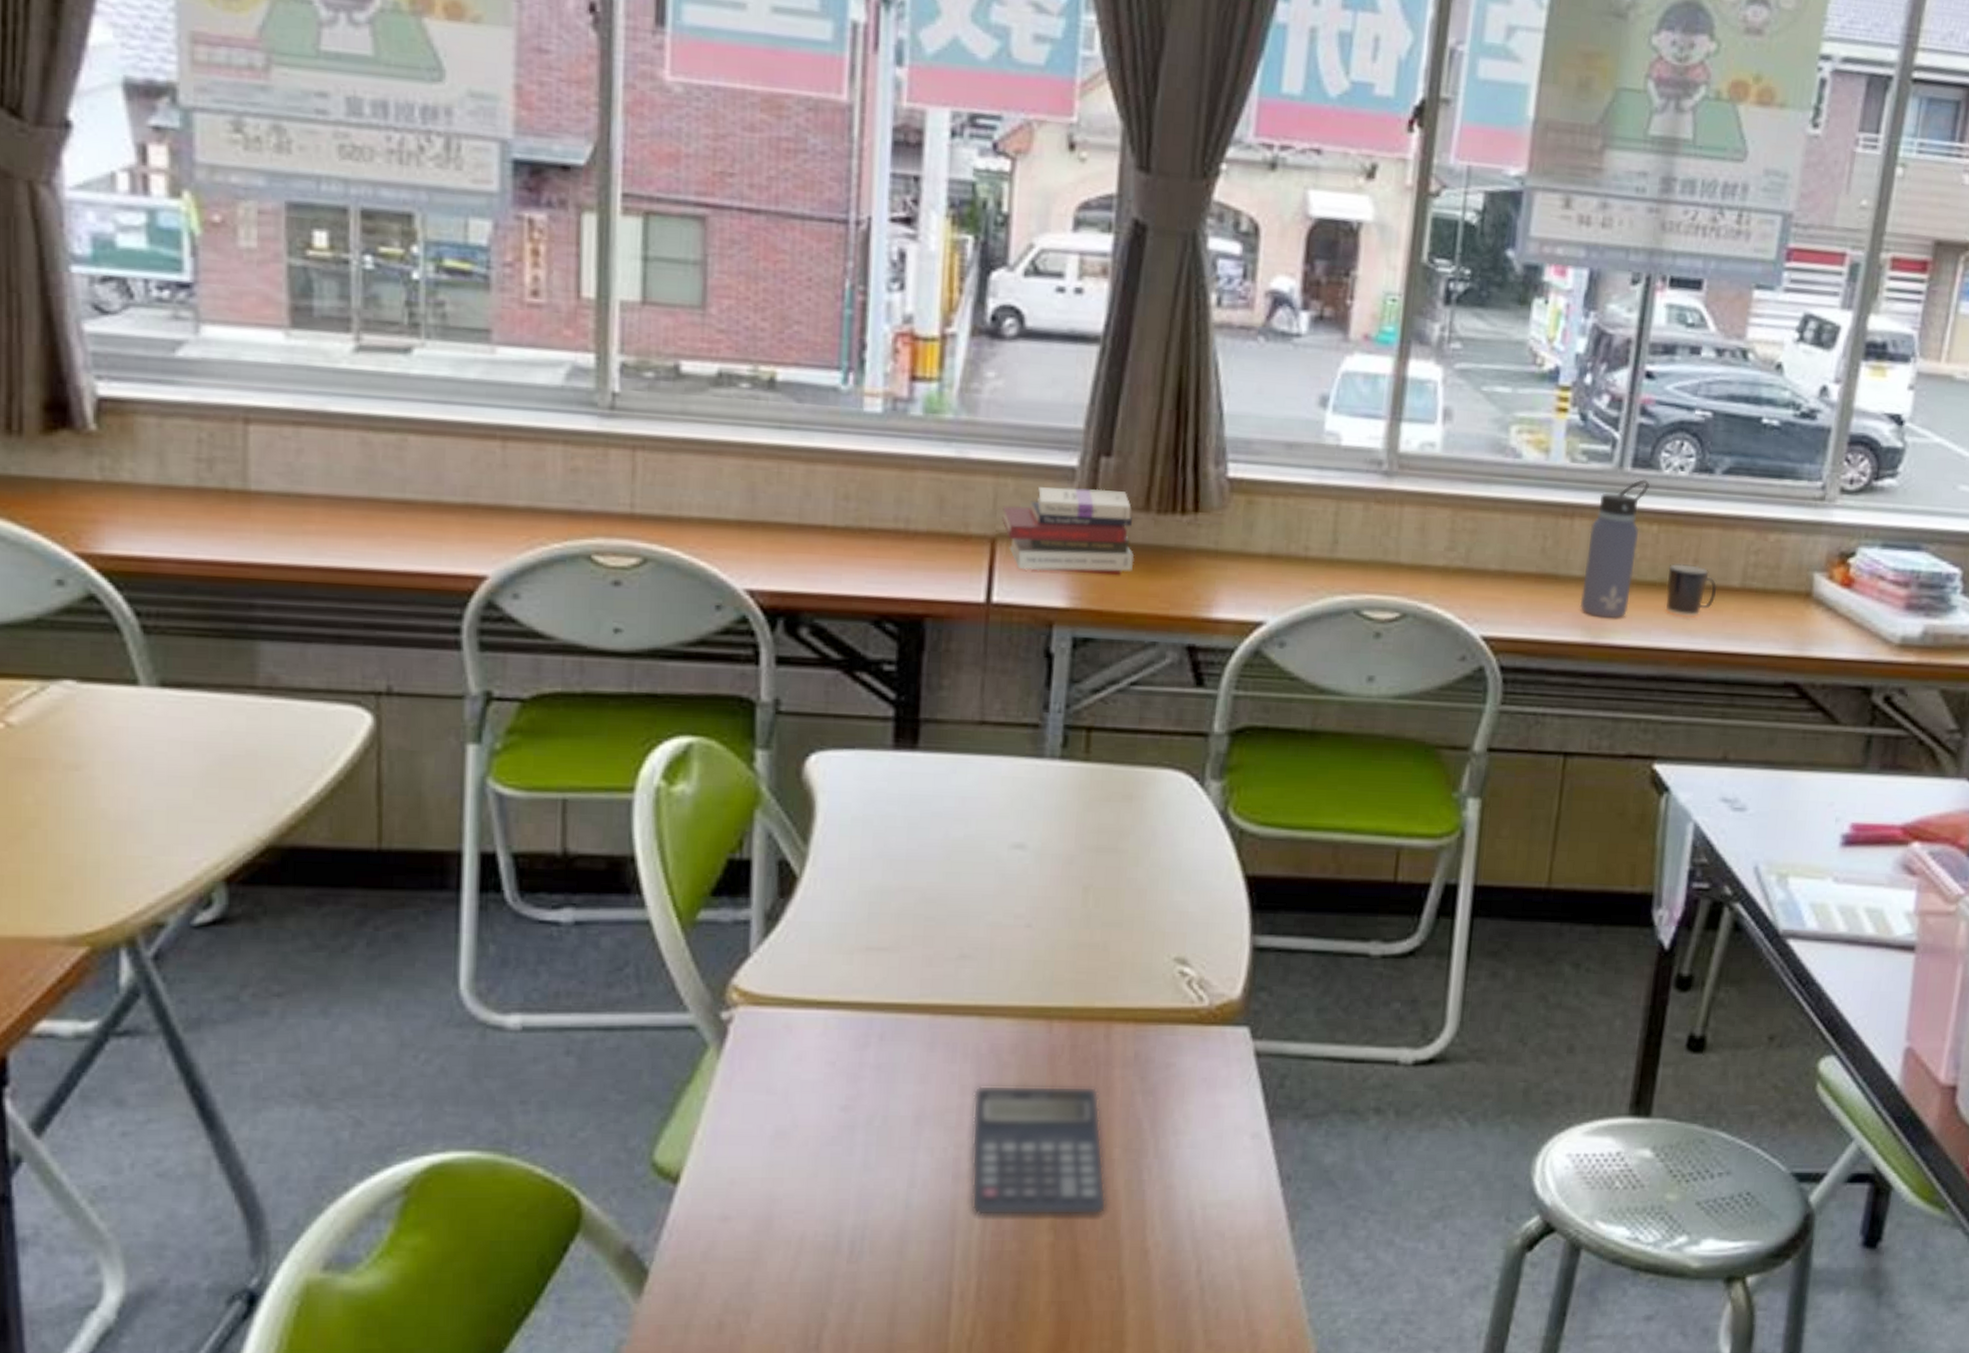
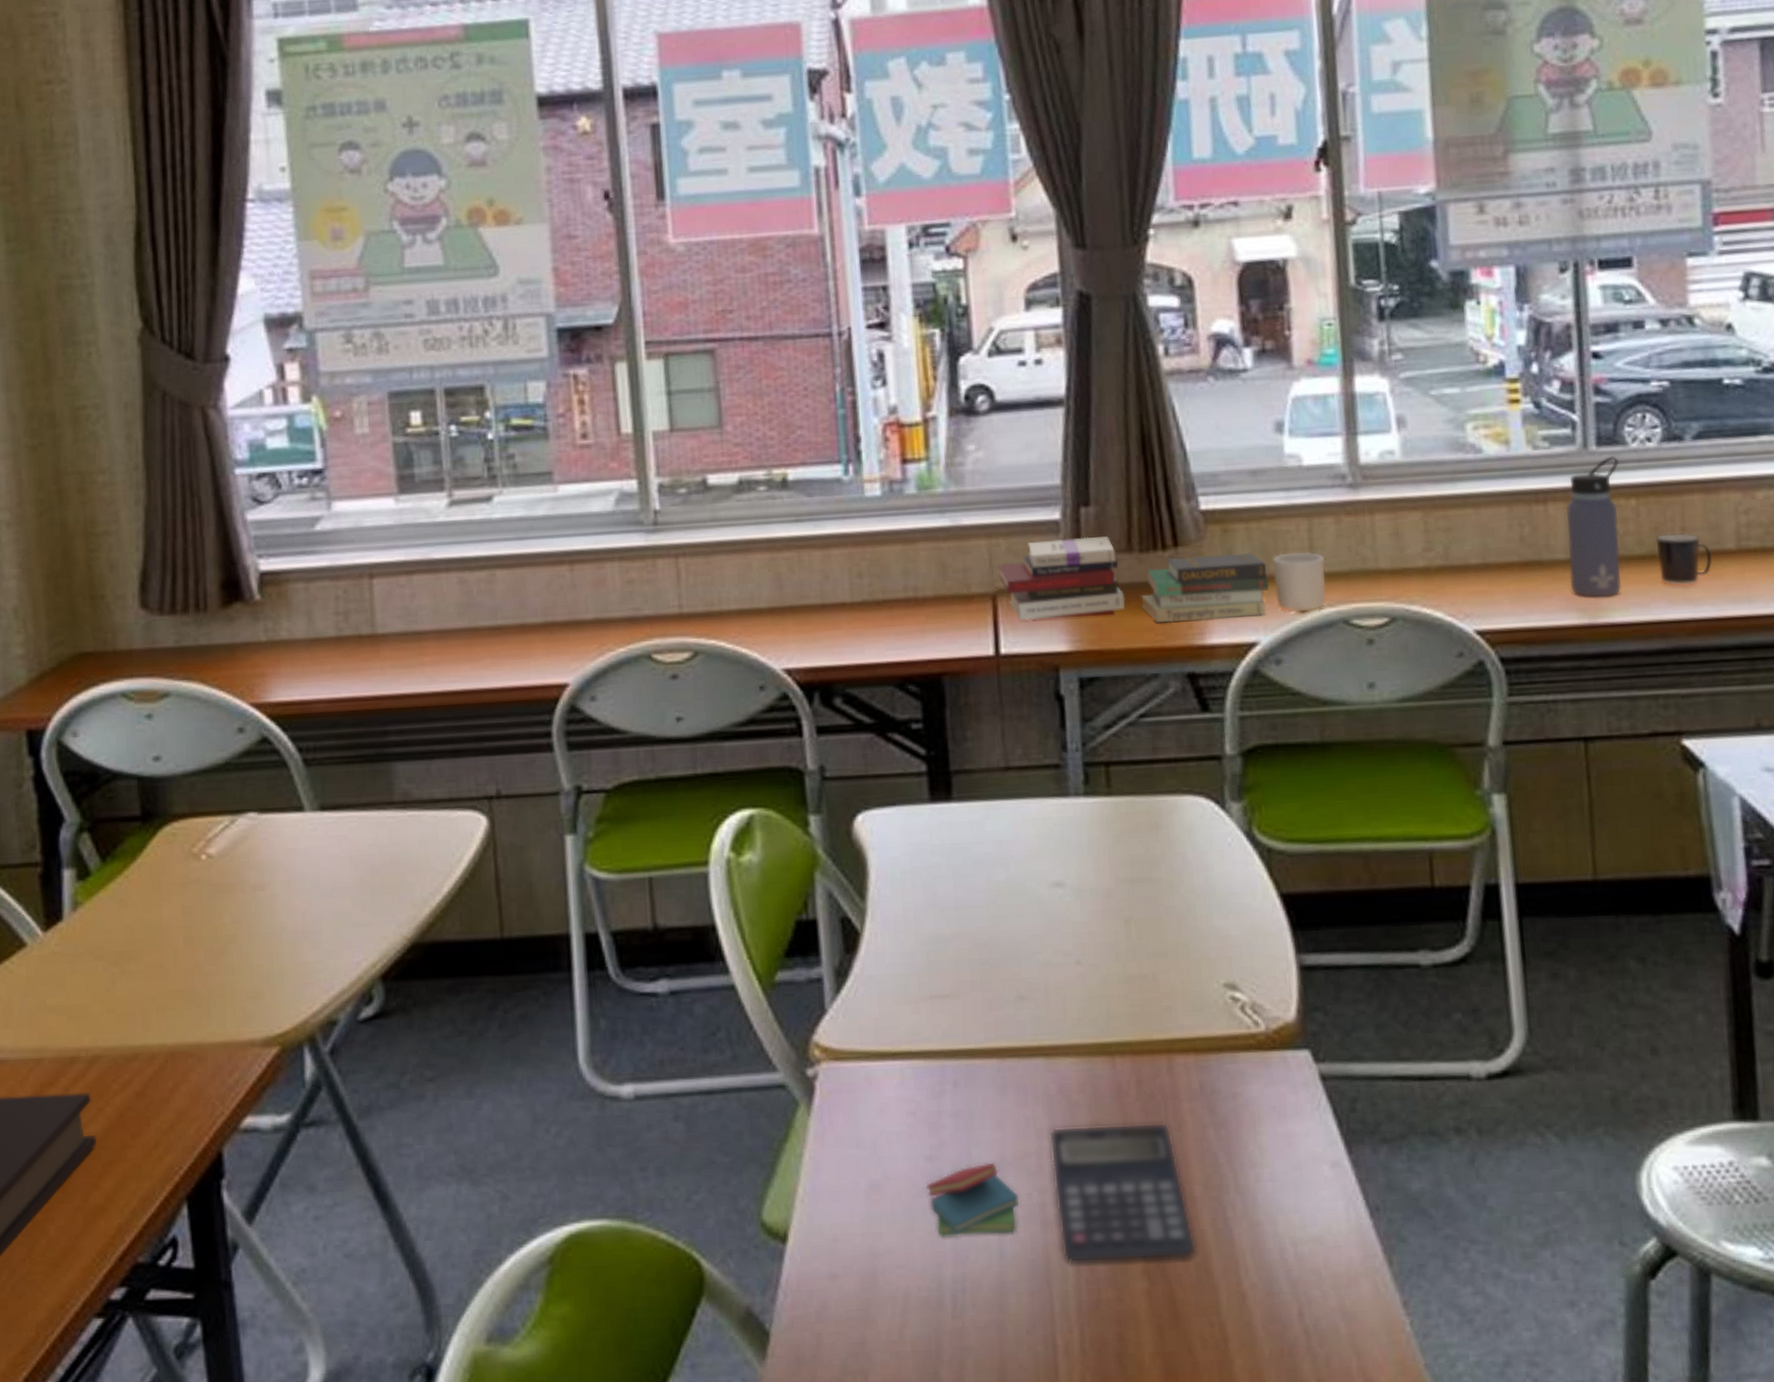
sticky notes: none [836,1115,934,1184] -> present [925,1162,1019,1236]
books: none [1150,522,1287,595] -> present [1141,553,1269,623]
mug: none [1290,534,1347,597] -> present [1272,552,1326,613]

